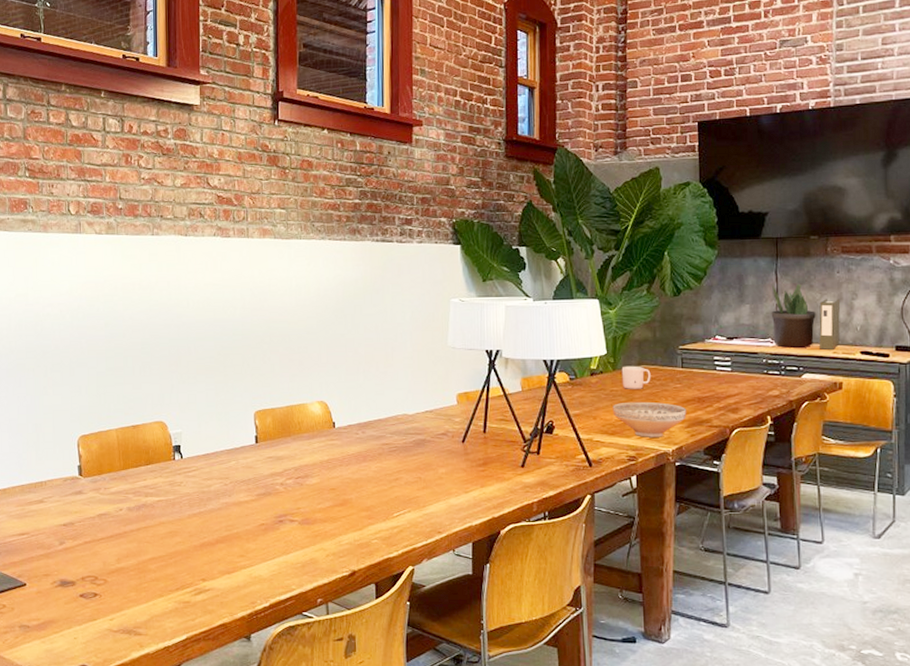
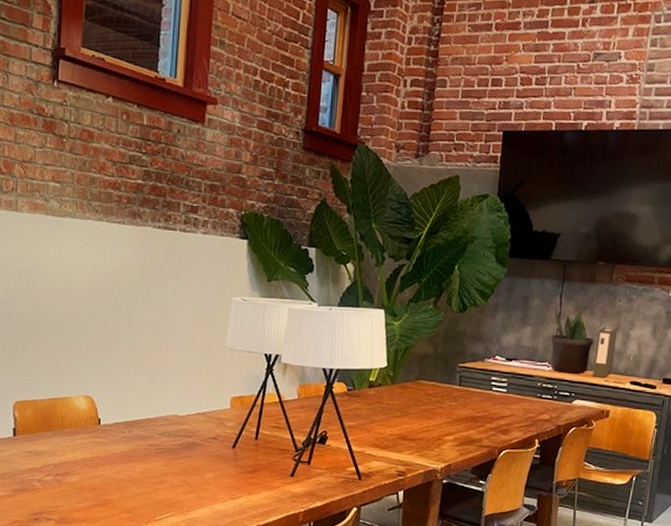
decorative bowl: present [612,401,687,437] -> none [387,416,460,454]
mug: present [621,365,651,389] -> none [399,380,429,405]

